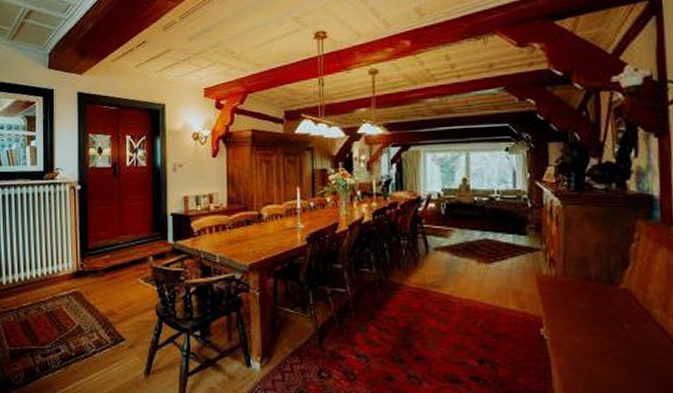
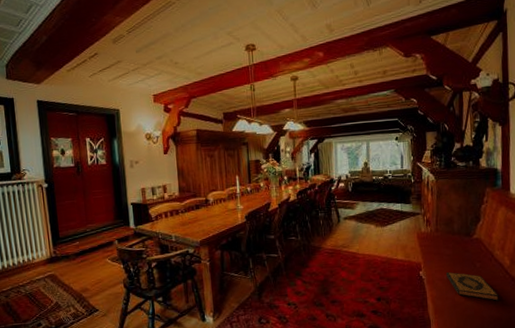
hardback book: none [578,332,662,381] -> present [445,271,499,301]

